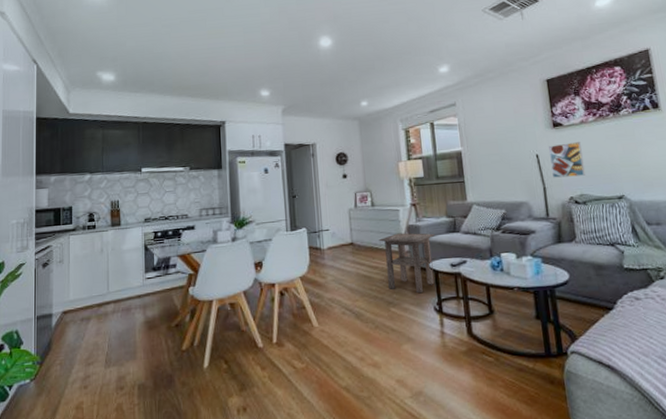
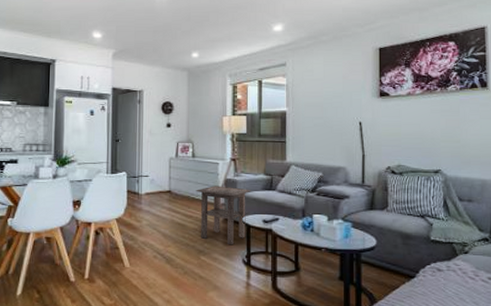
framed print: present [548,142,585,178] -> none [372,113,405,147]

